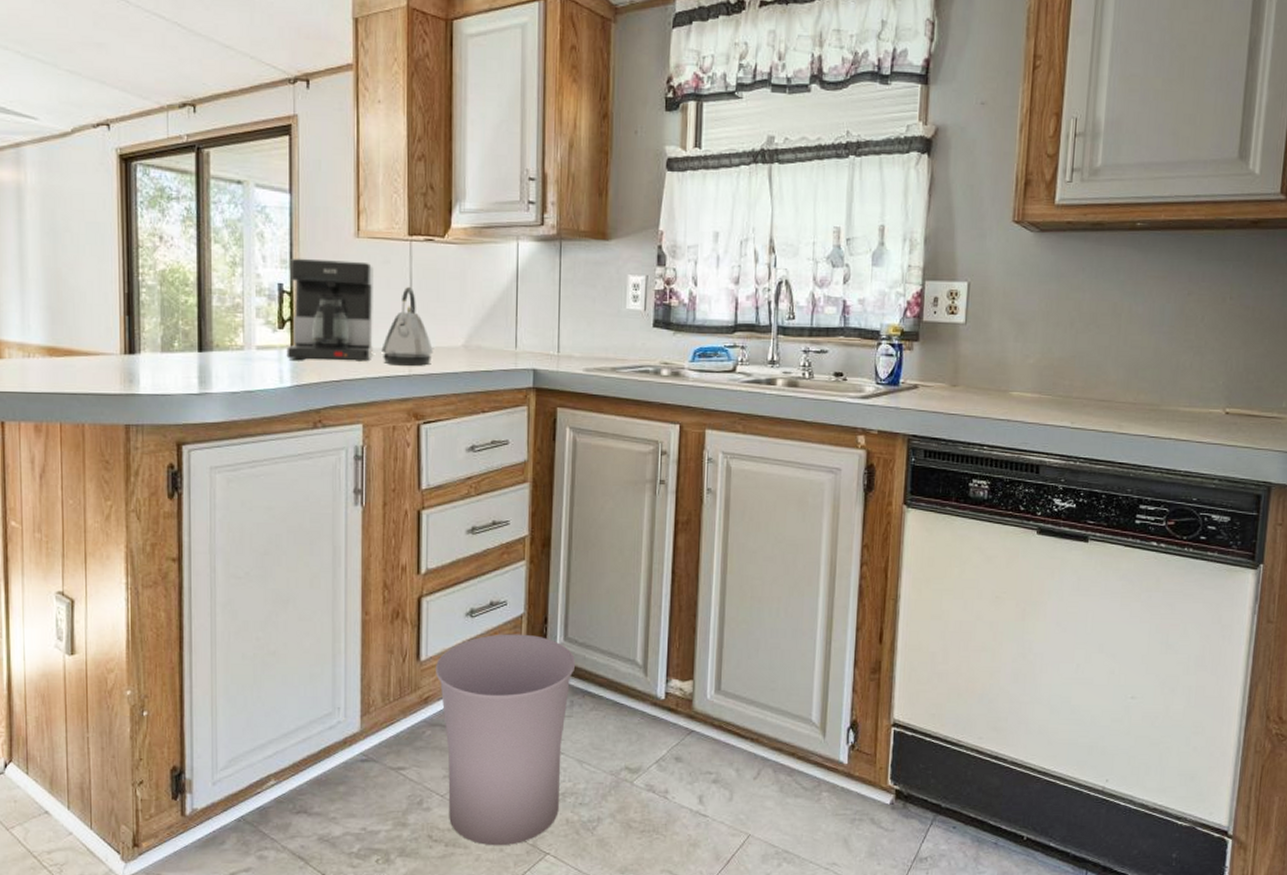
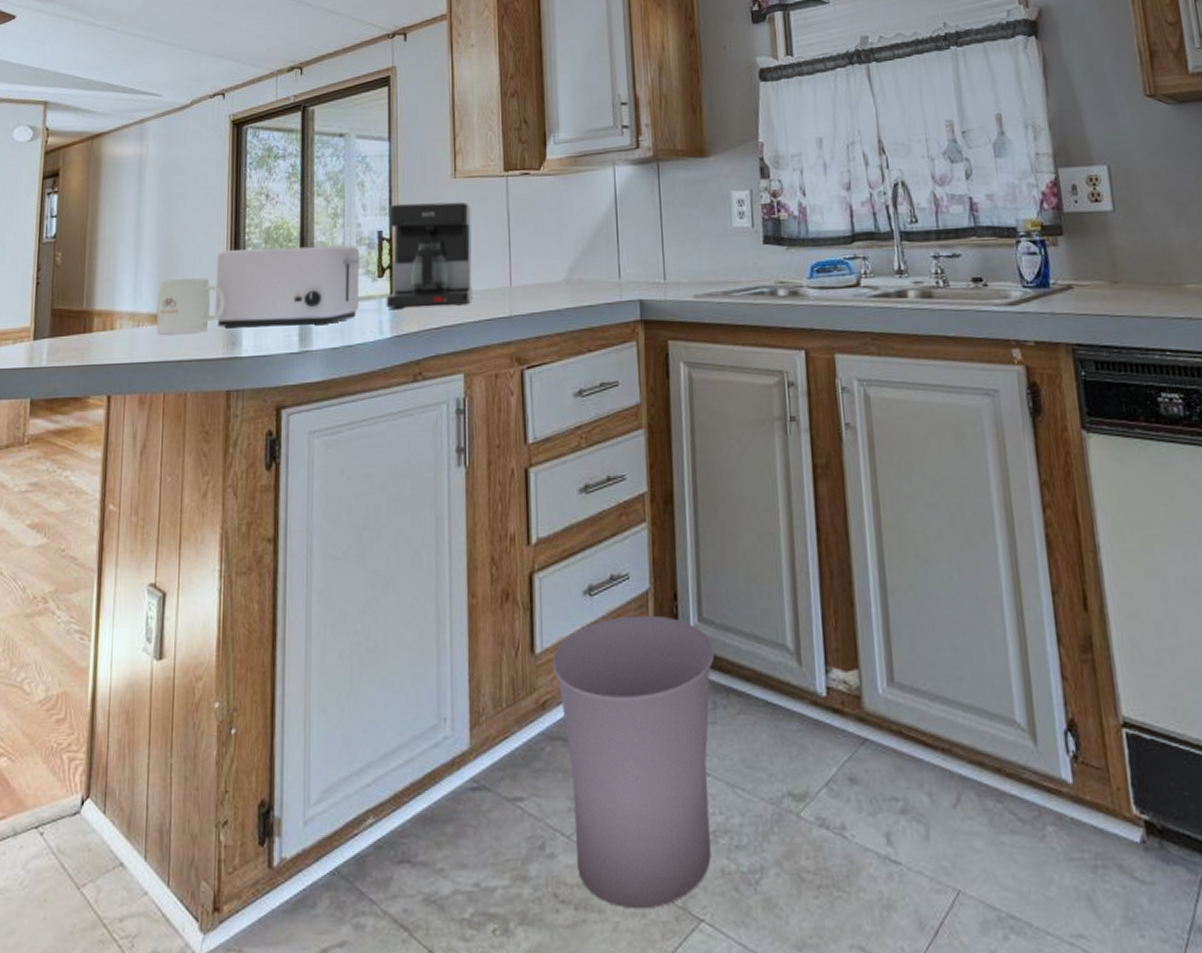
mug: none [46,314,120,369] -> present [155,278,225,336]
toaster: none [109,288,259,370] -> present [215,245,359,329]
kettle: present [381,286,433,367] -> none [481,222,534,308]

